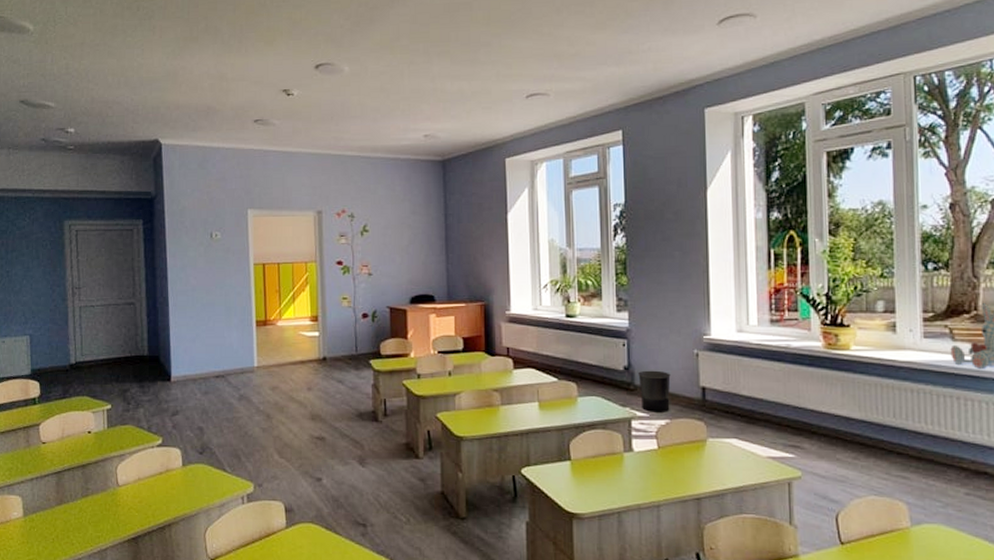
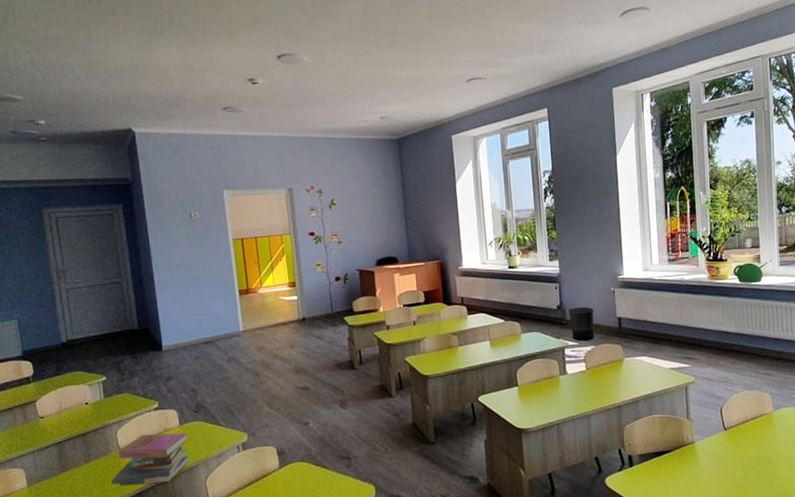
books: none [107,472,190,529] -> present [111,433,189,485]
watering can: none [858,331,906,358] -> present [733,262,768,284]

